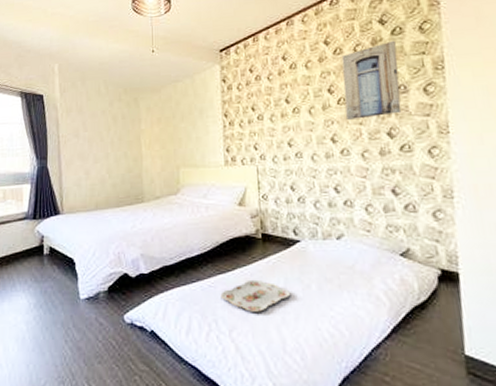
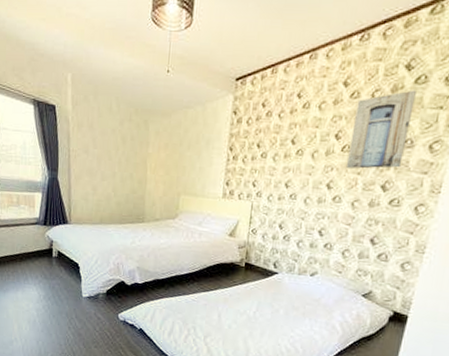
serving tray: present [220,279,291,312] -> none [201,299,261,326]

